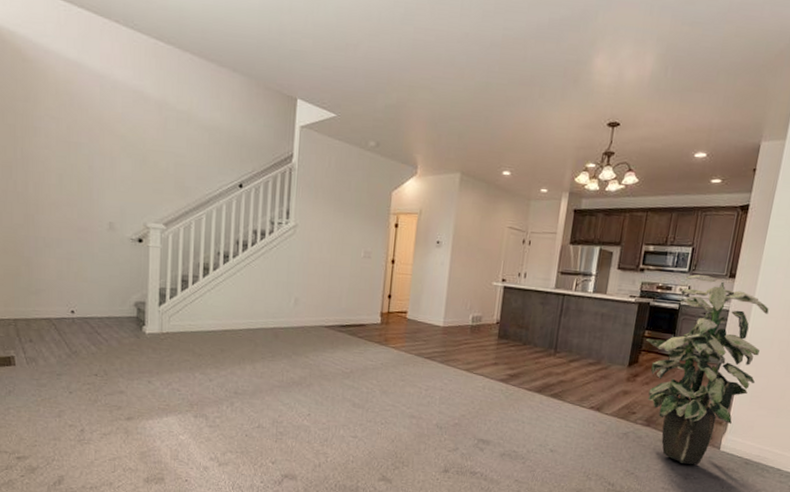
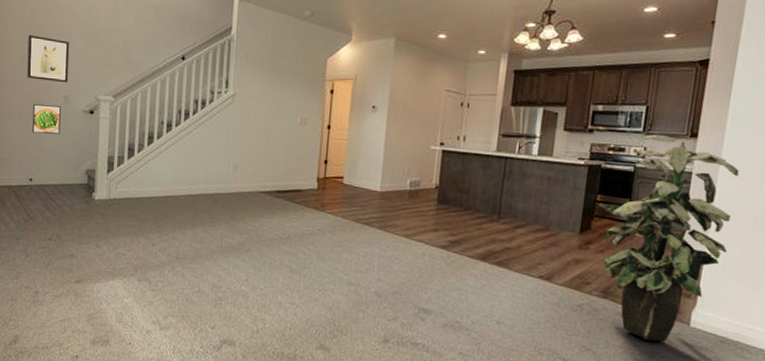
wall art: none [65,153,114,209] -> present [27,34,70,83]
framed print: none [73,230,105,264] -> present [32,104,61,134]

